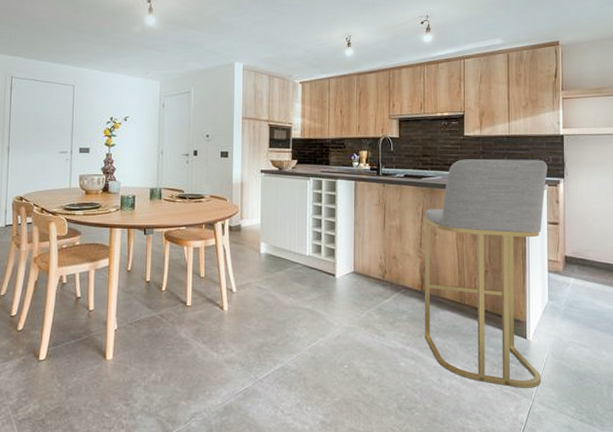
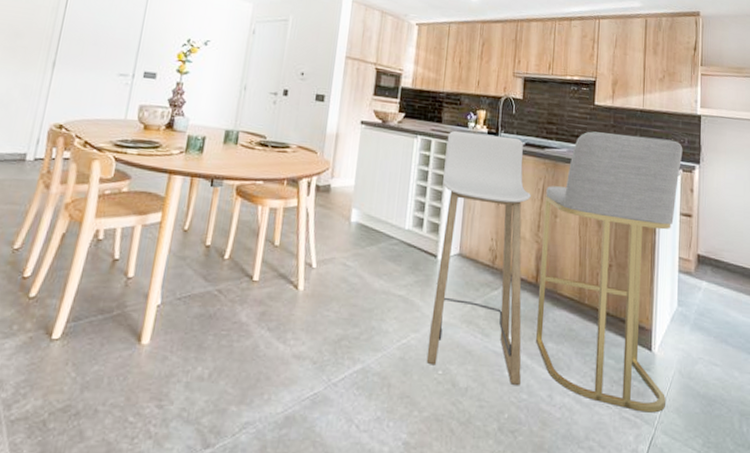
bar stool: none [333,170,414,374] -> present [426,130,531,386]

